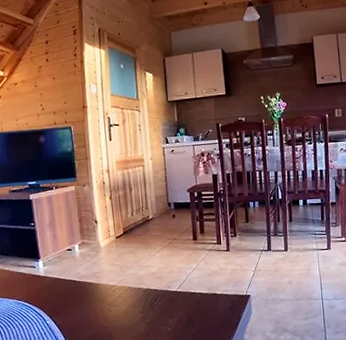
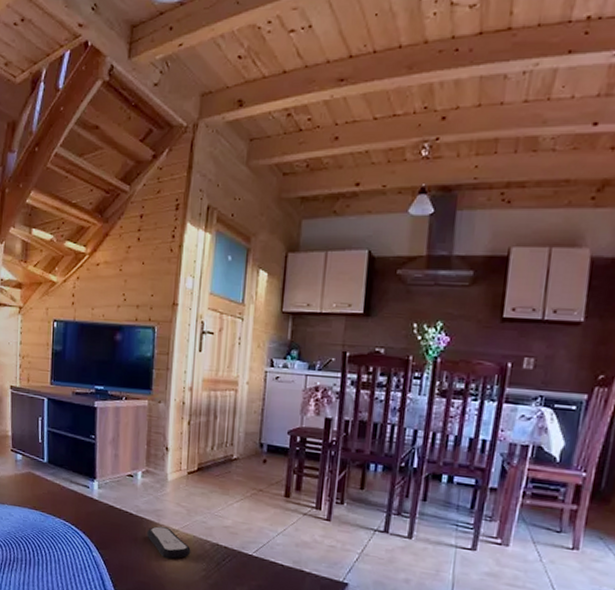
remote control: none [90,285,129,311] -> present [147,526,191,559]

